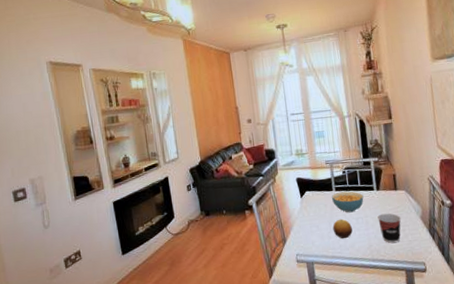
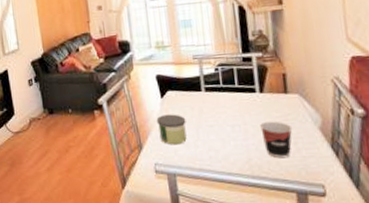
candle: none [297,211,322,238] -> present [156,114,187,145]
cereal bowl: present [332,191,364,213] -> none [200,92,242,119]
fruit: present [332,219,353,239] -> none [201,125,226,150]

